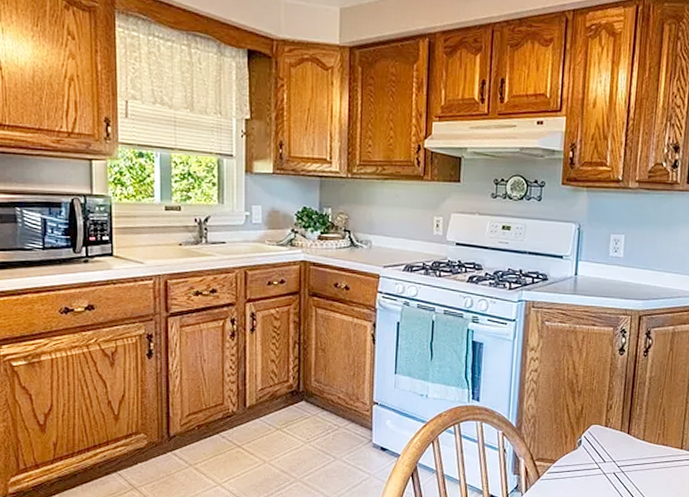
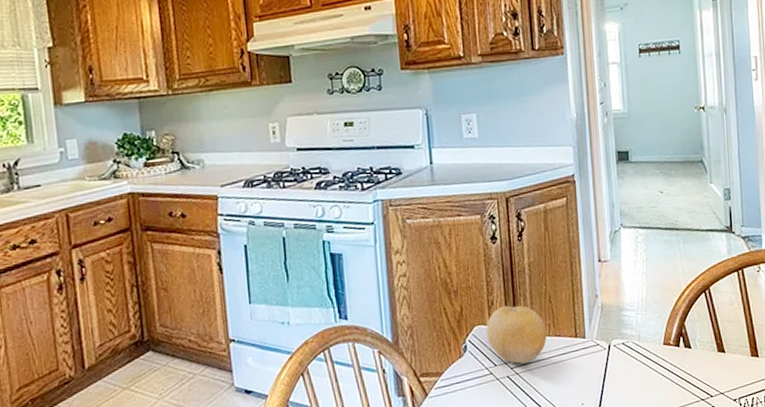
fruit: none [601,411,656,464] -> present [486,305,547,364]

